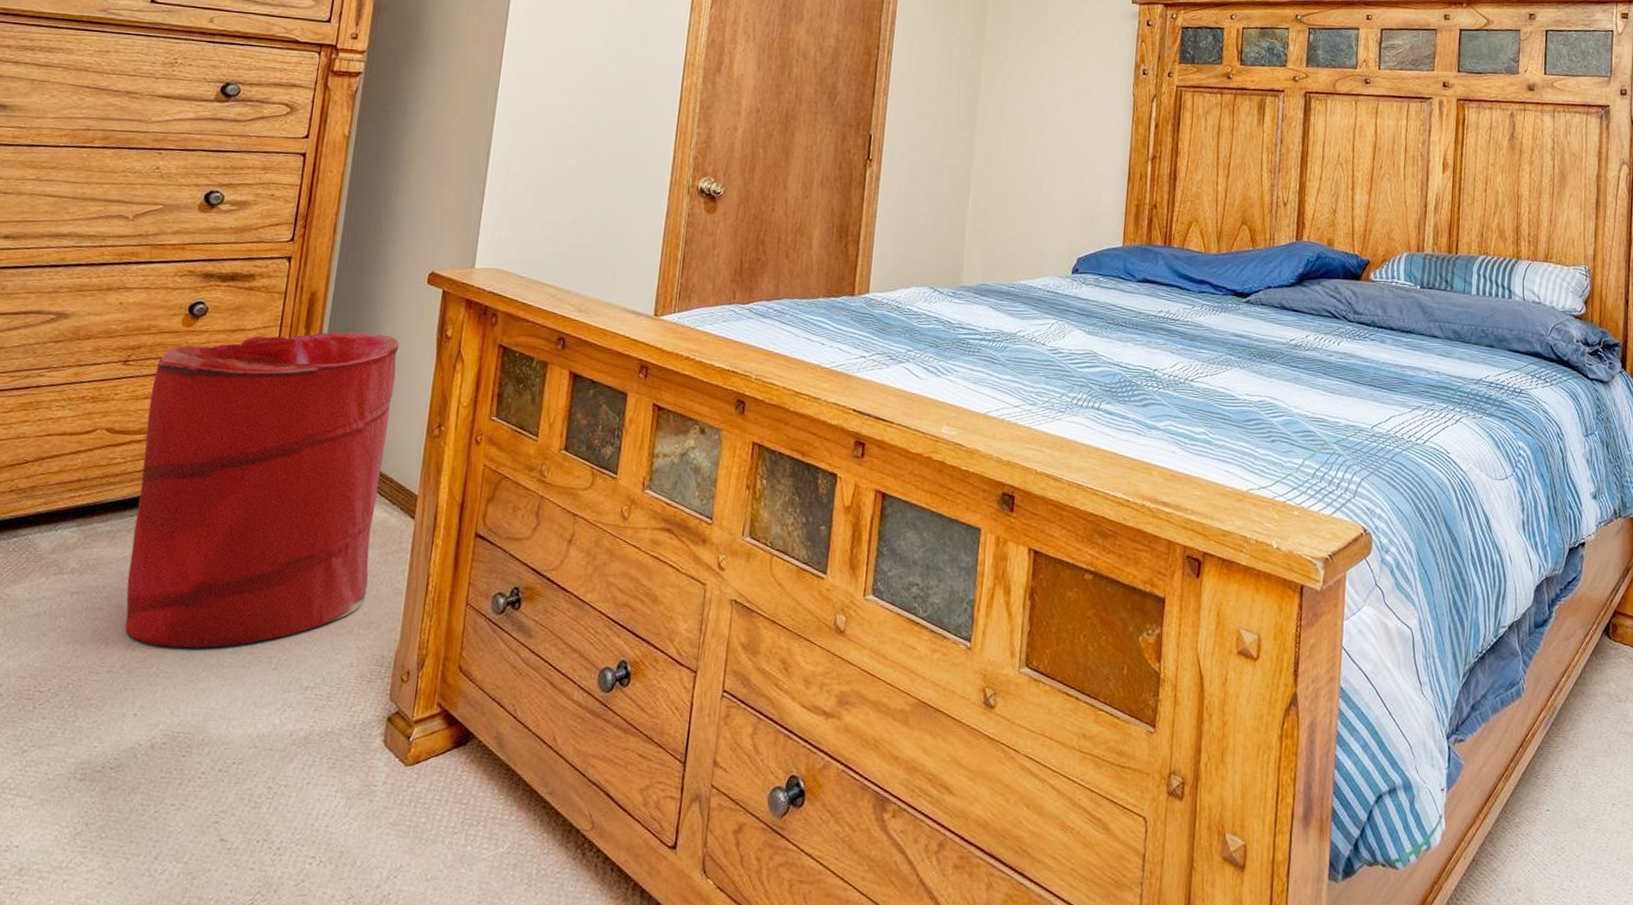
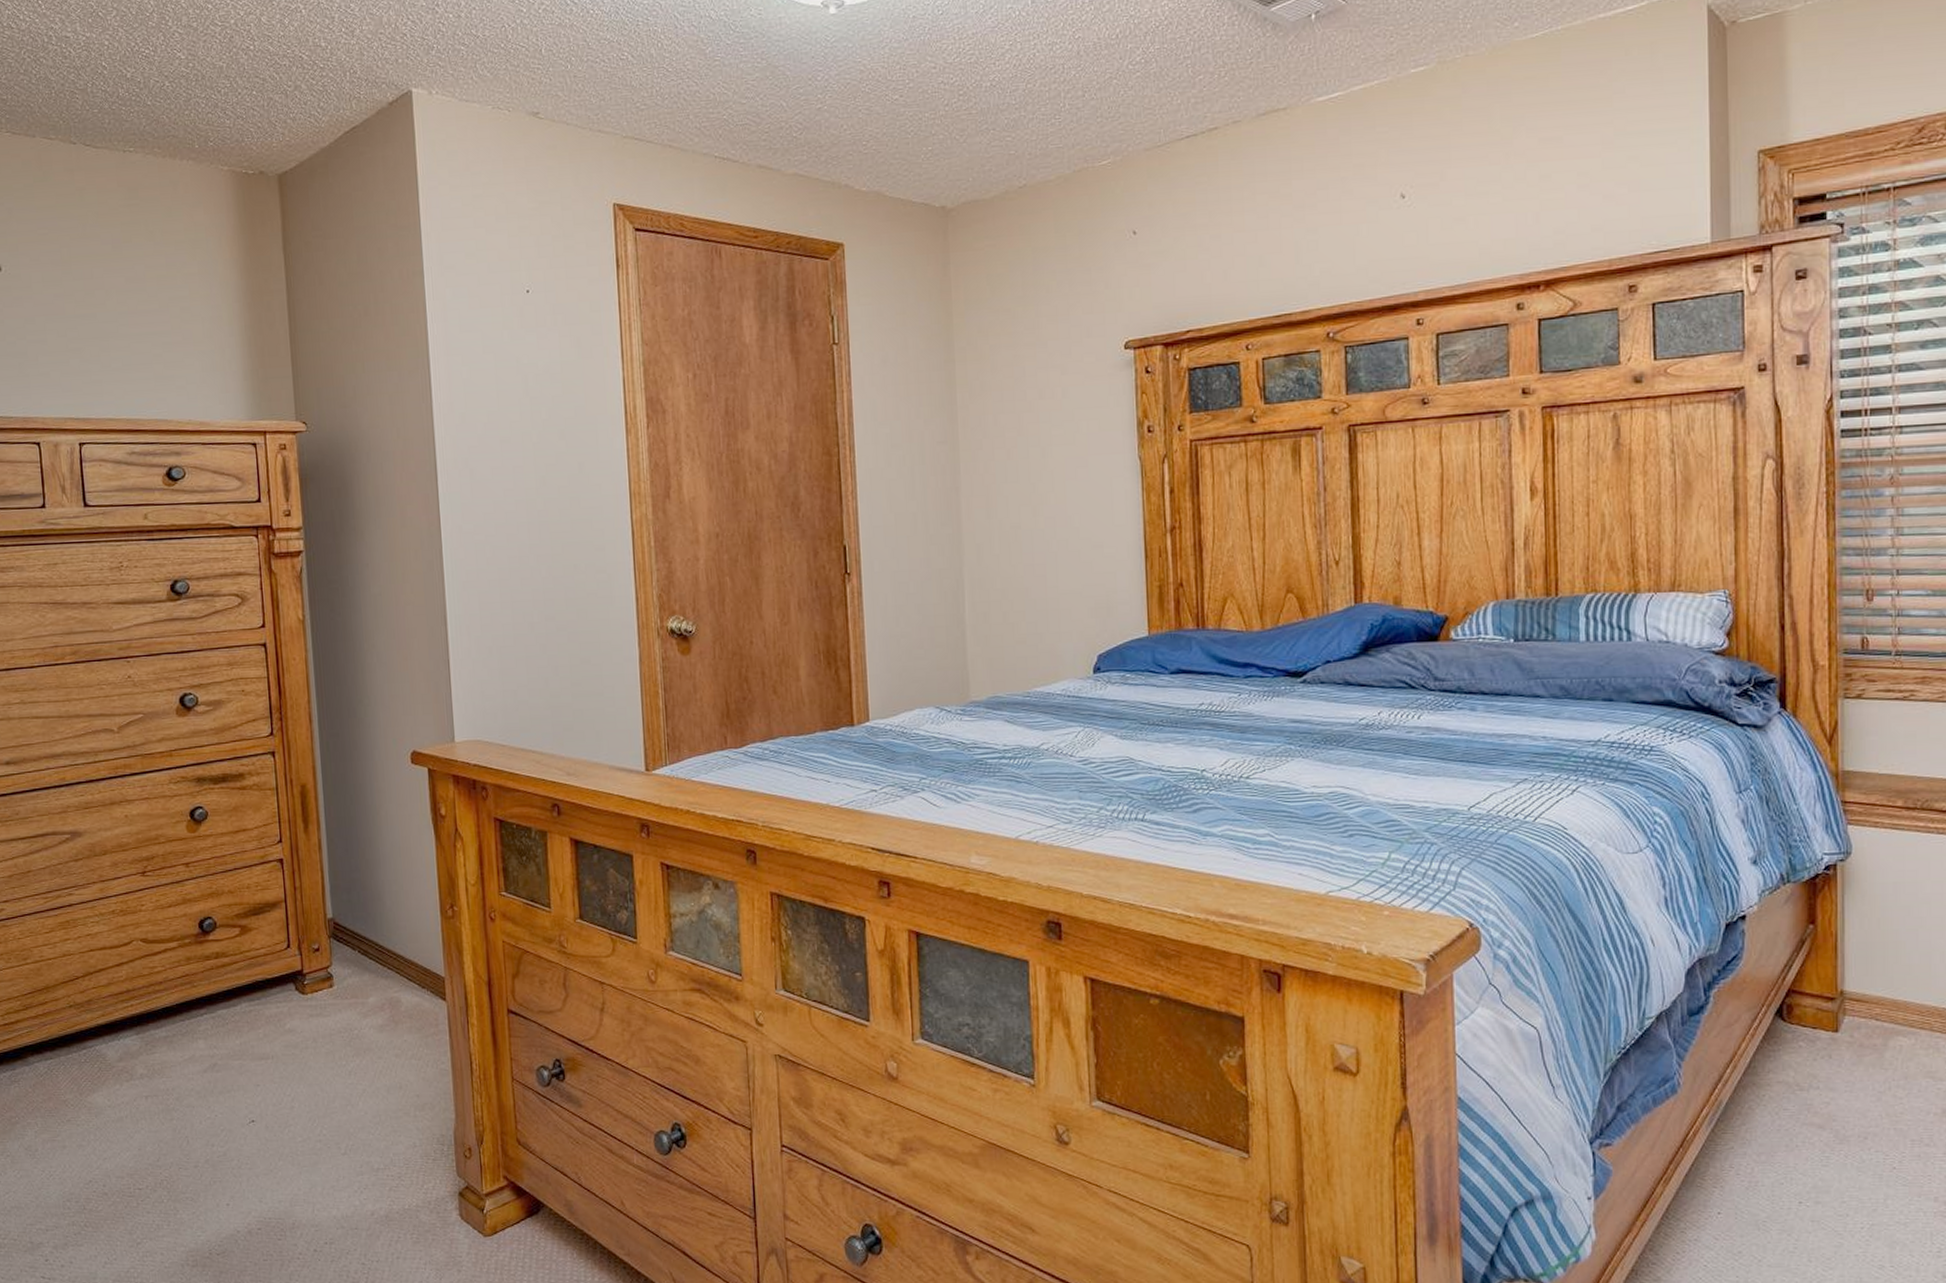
laundry hamper: present [125,331,400,649] -> none [173,820,415,1141]

